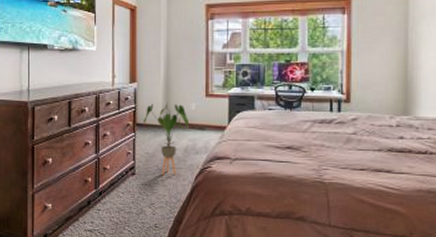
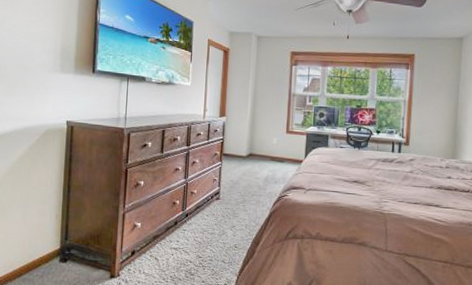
house plant: present [143,103,190,176] -> none [230,137,271,201]

